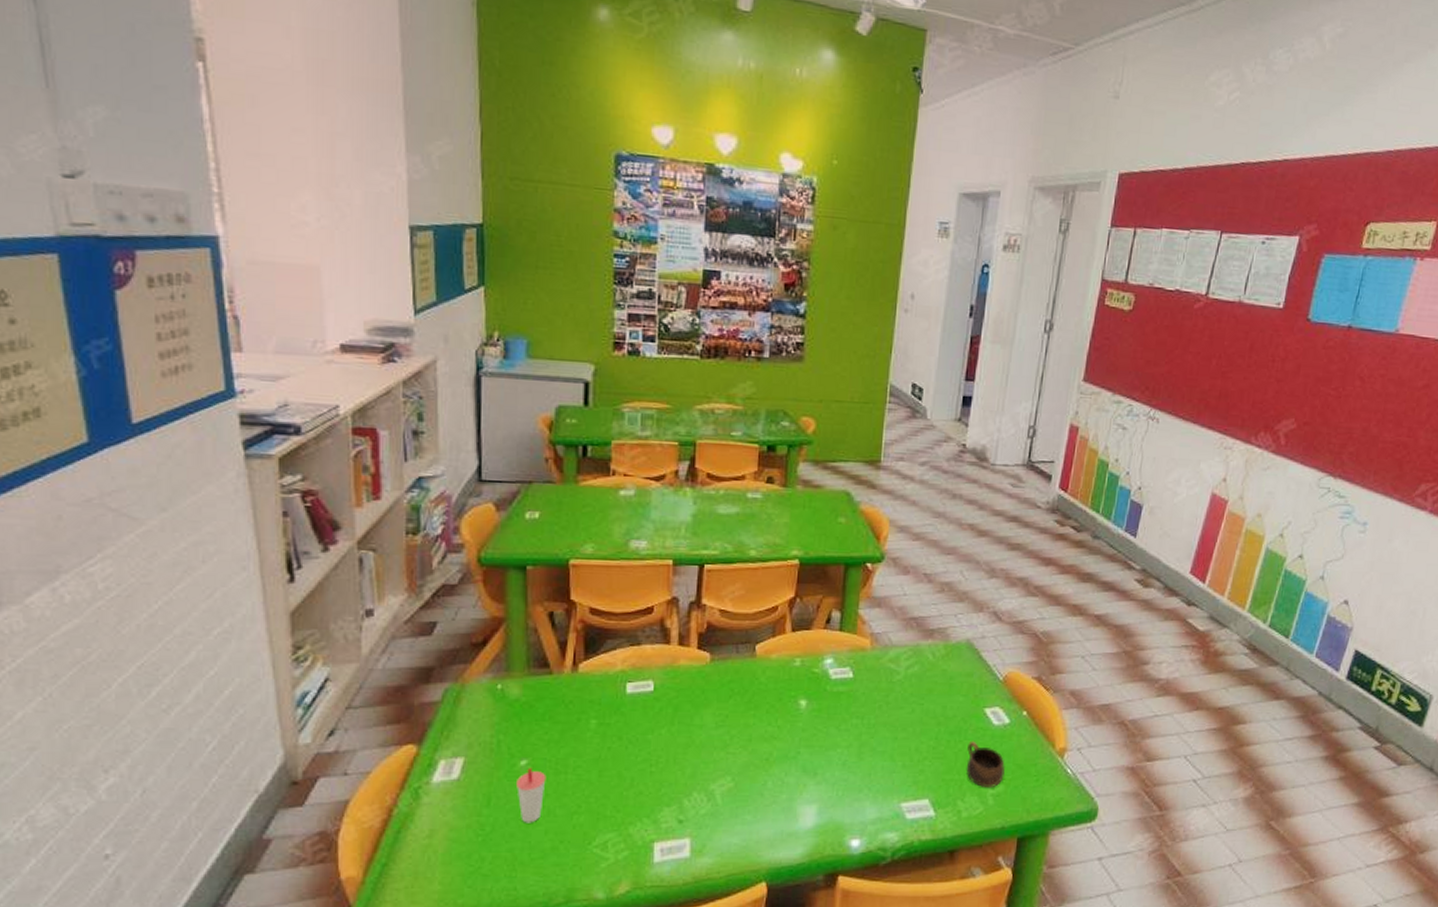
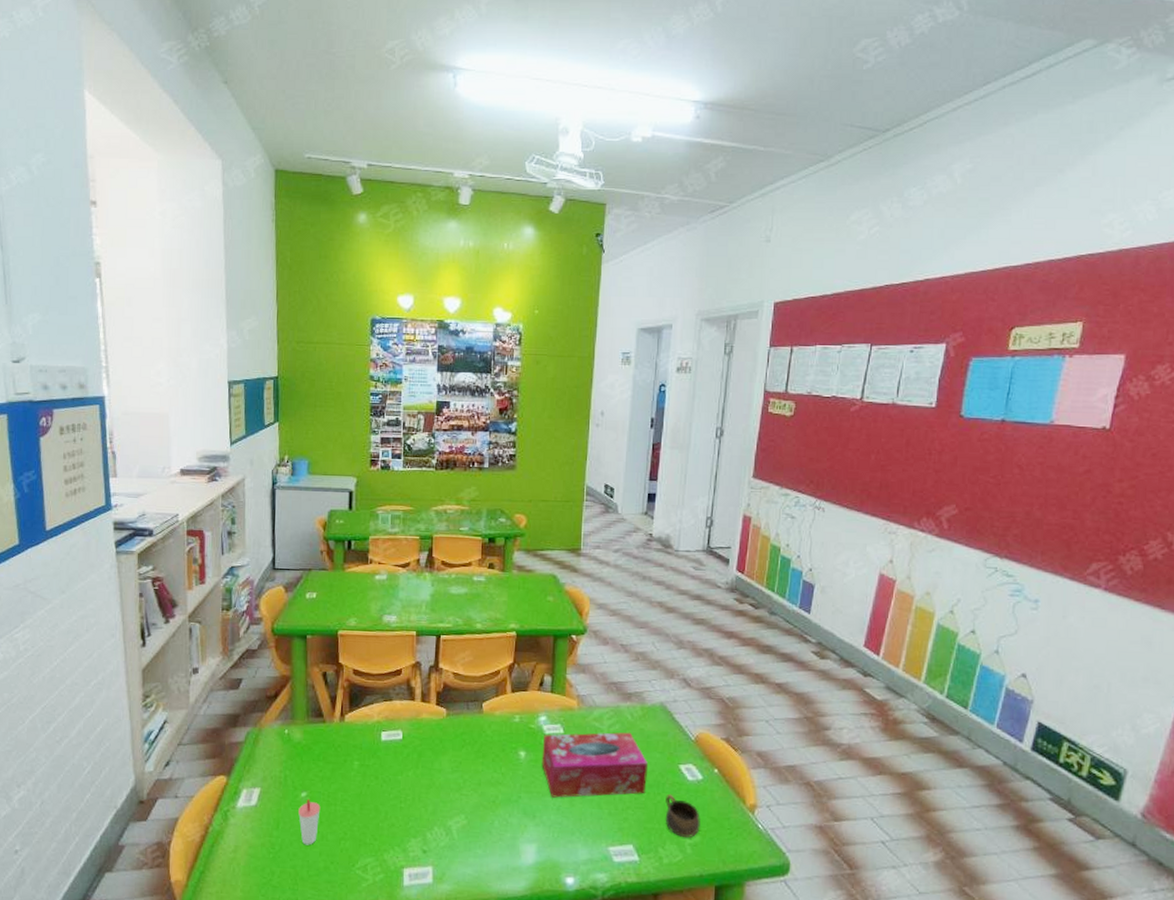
tissue box: none [826,673,950,751] -> present [541,732,649,798]

